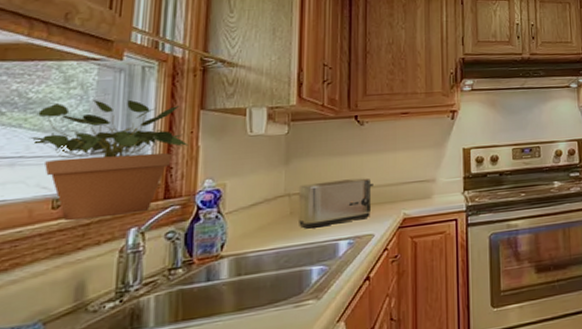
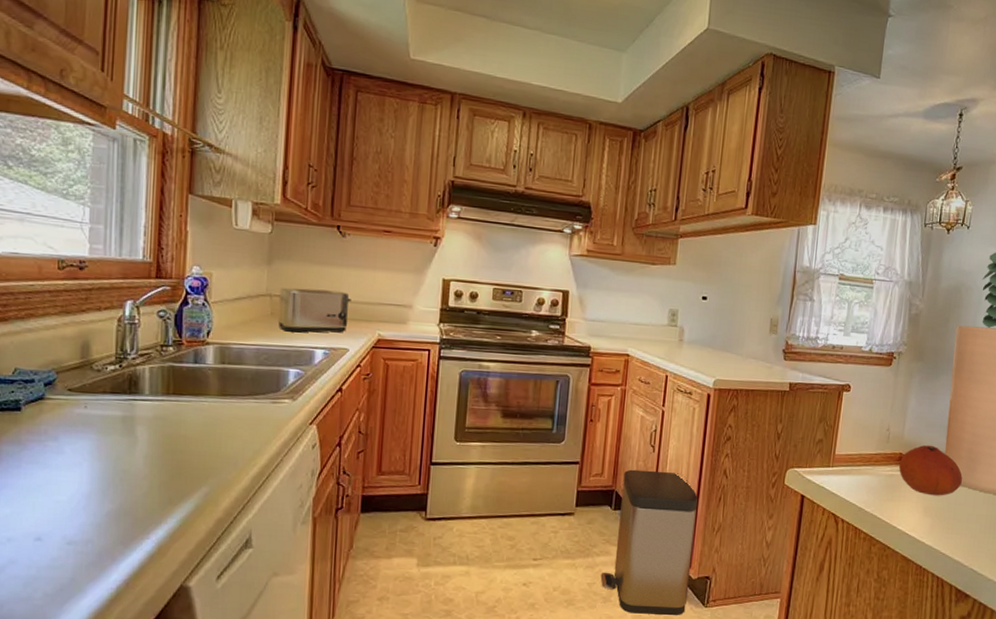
potted plant: present [28,99,189,222] -> none [34,164,178,287]

